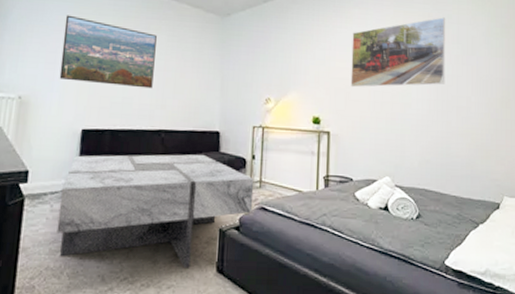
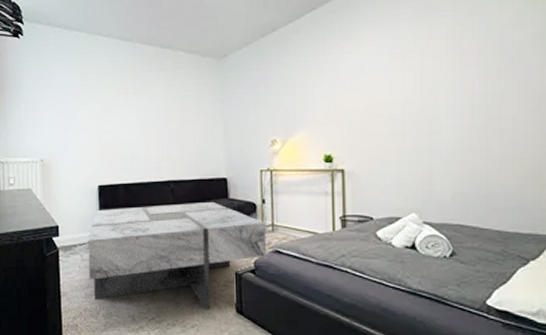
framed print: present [59,15,157,89] -> none [70,77,157,142]
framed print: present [350,17,446,88] -> none [364,23,483,119]

